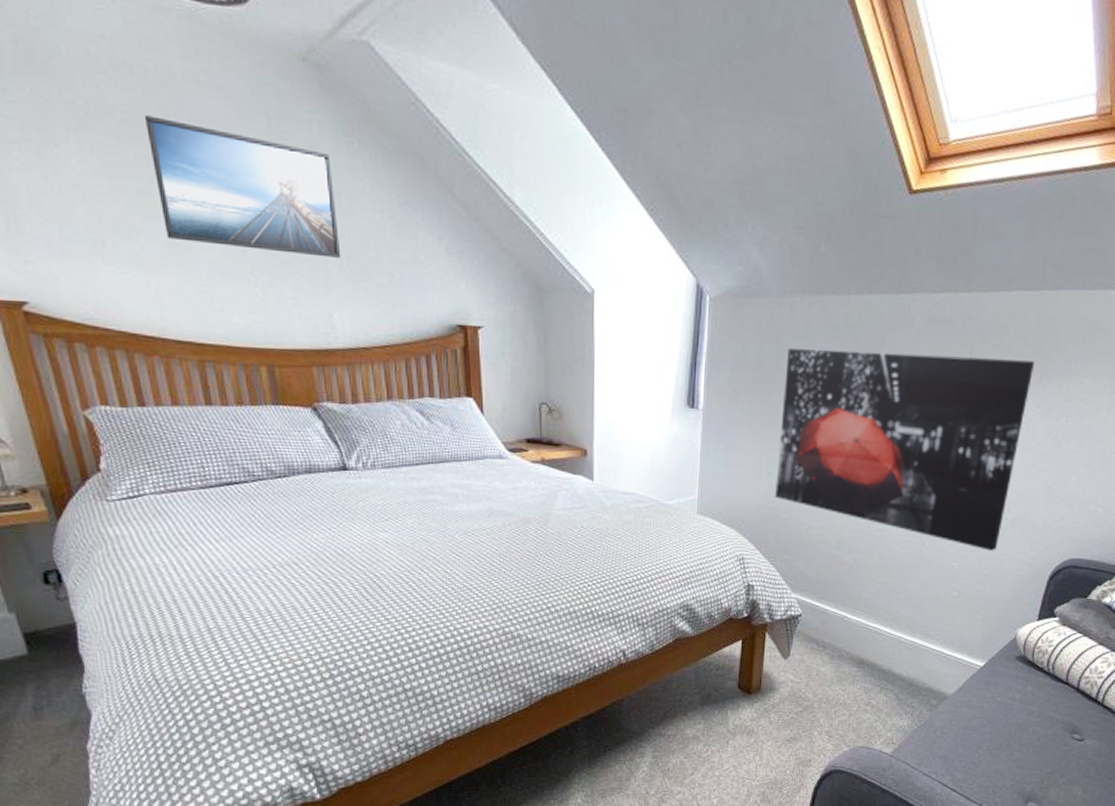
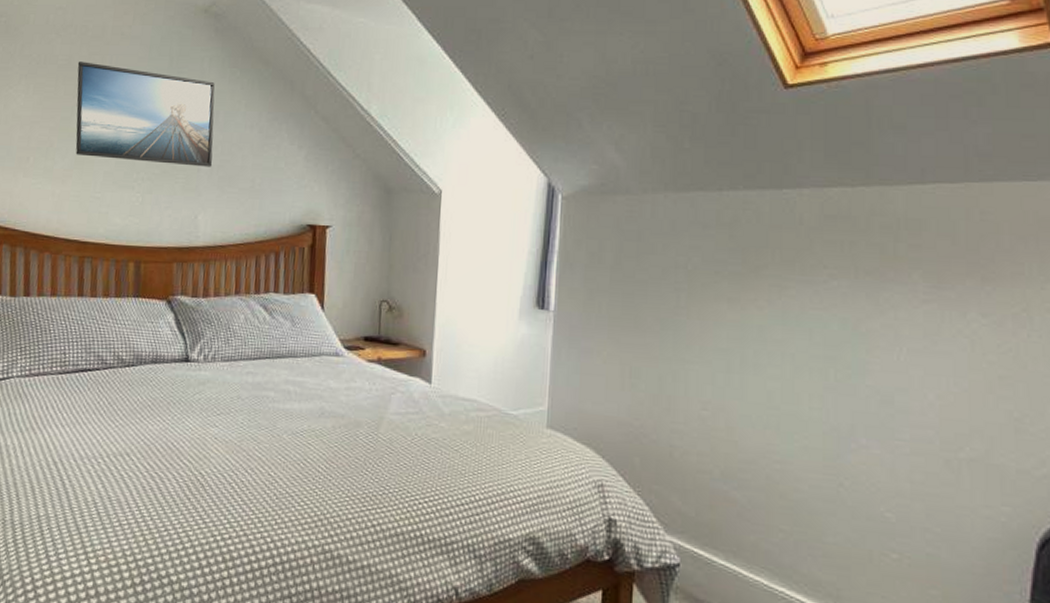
wall art: present [775,349,1034,551] -> none [640,247,970,501]

